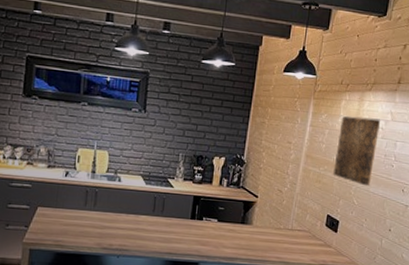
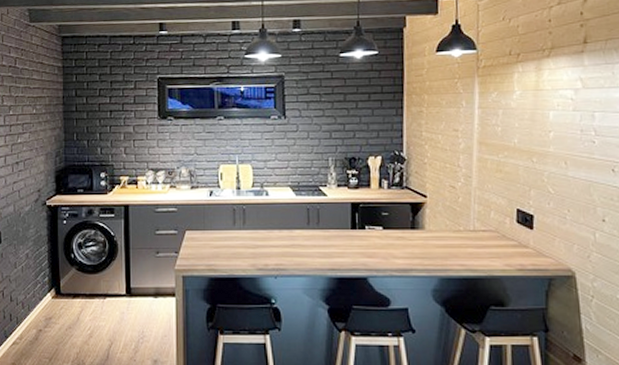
wall art: present [333,116,381,187] -> none [516,88,569,170]

